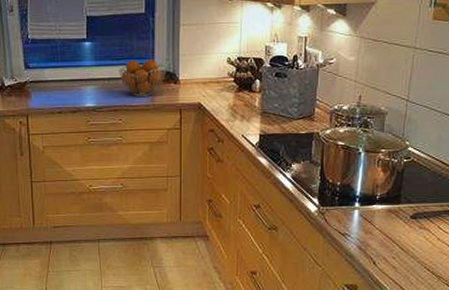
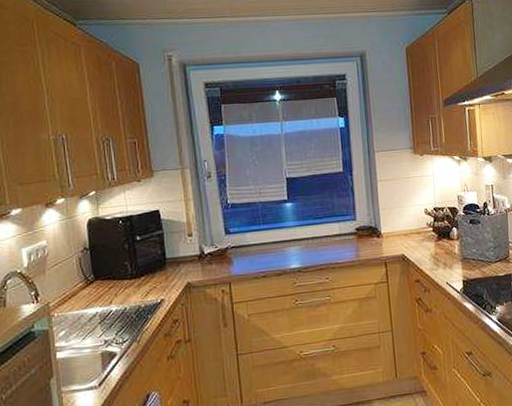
fruit basket: present [119,59,166,96] -> none [322,215,369,253]

